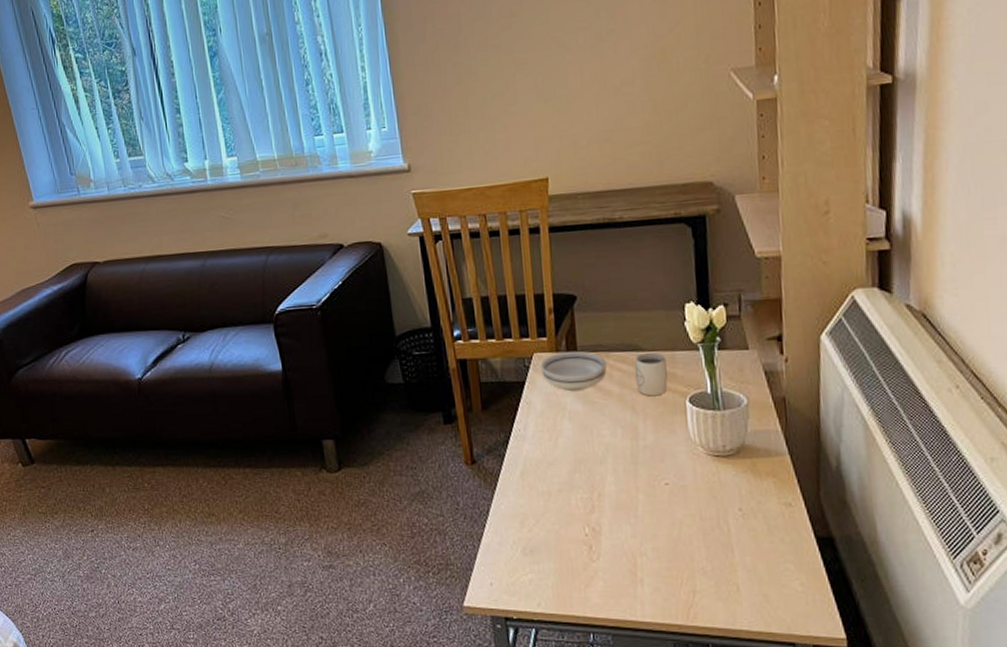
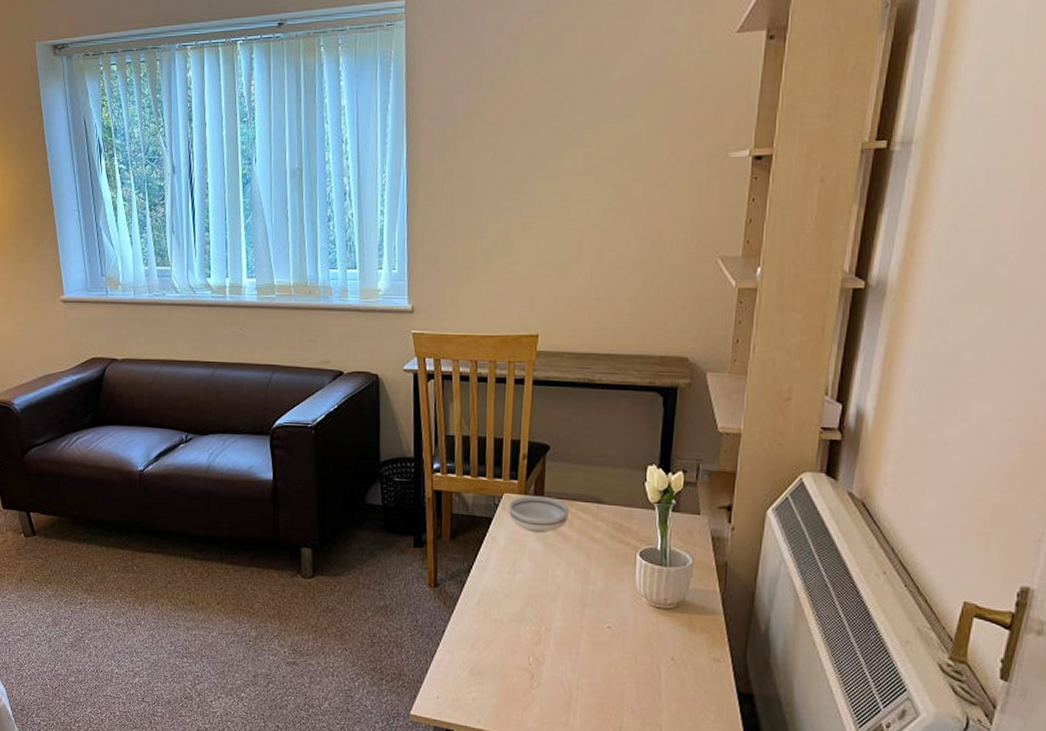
mug: present [635,352,668,397] -> none [594,505,624,547]

